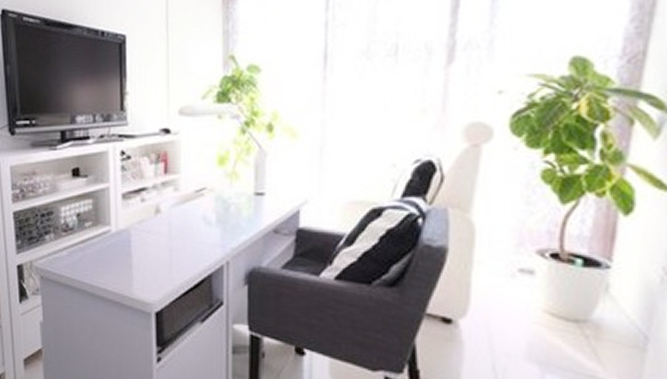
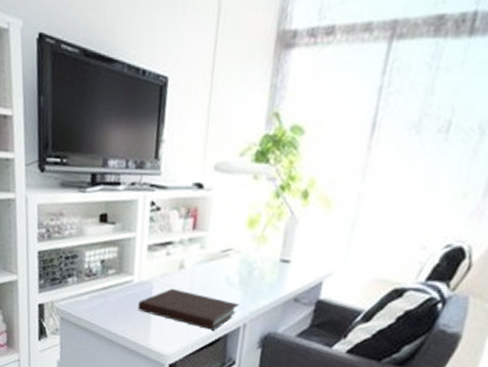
notebook: none [118,234,220,272] -> present [138,289,240,331]

